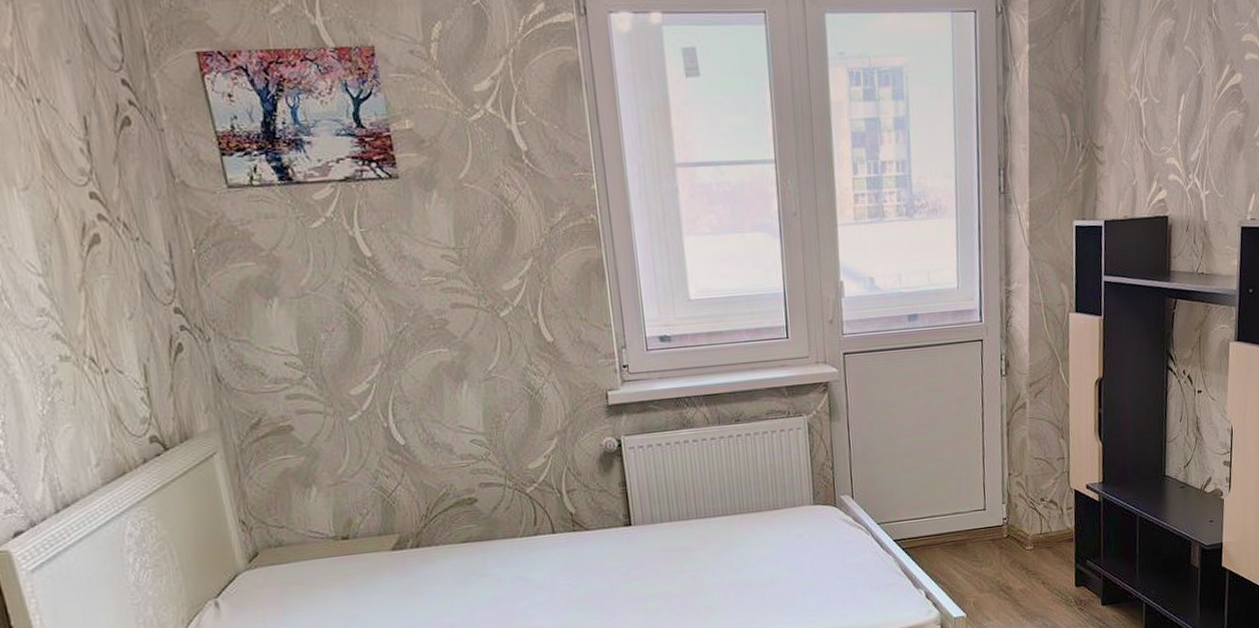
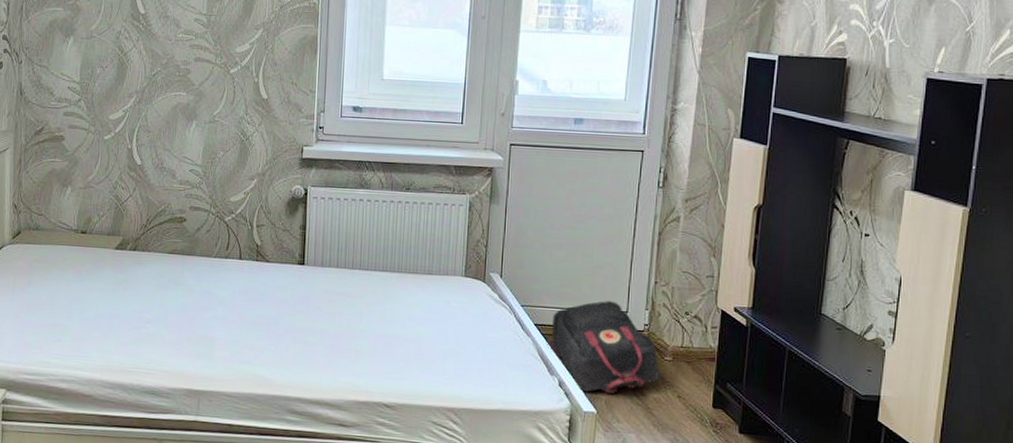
backpack: none [907,500,1024,598] -> present [545,300,660,393]

